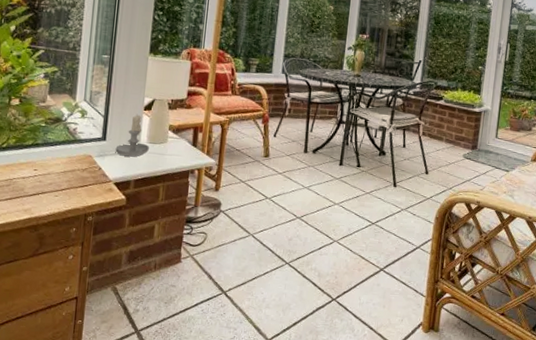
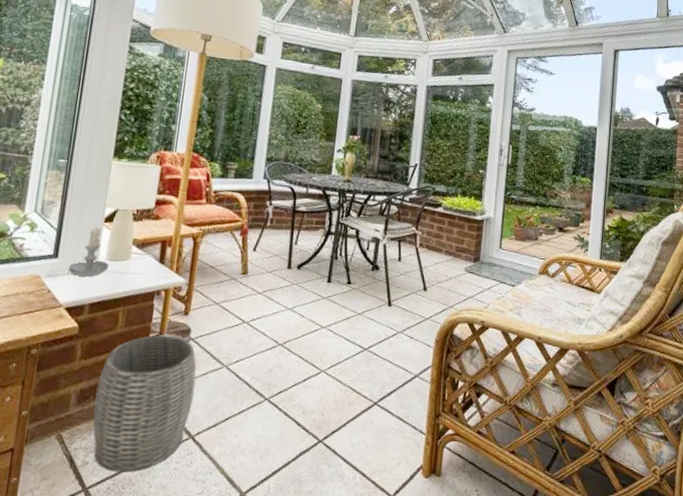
woven basket: none [141,207,227,320] -> present [92,335,197,473]

